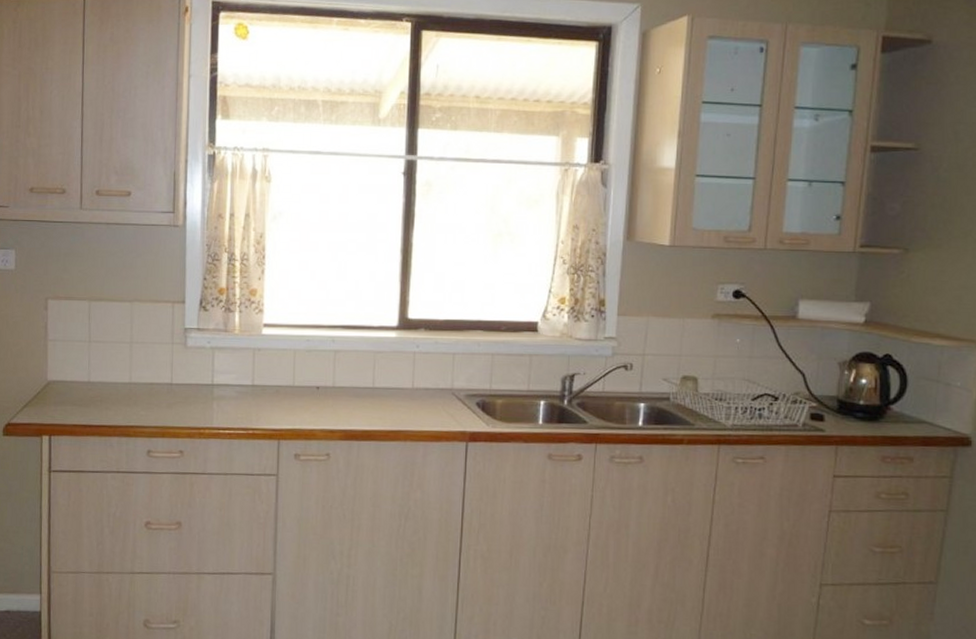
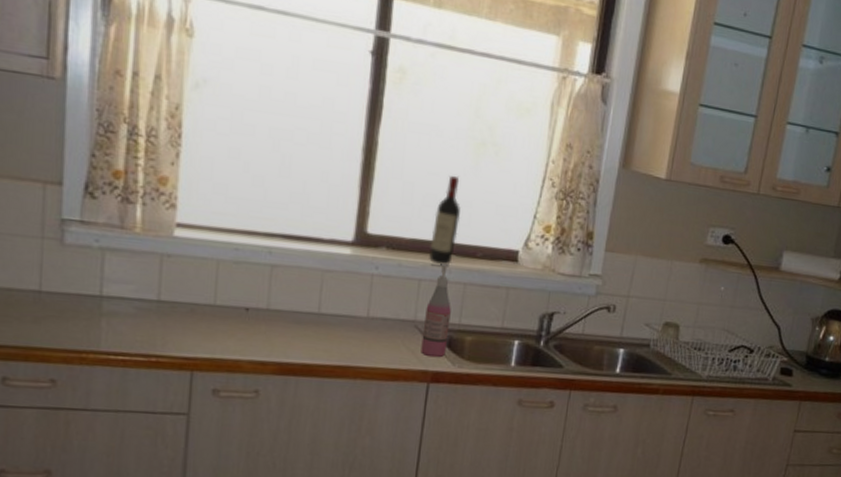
wine bottle: none [459,263,485,340] -> present [428,175,461,265]
soap dispenser: none [459,337,482,420] -> present [421,262,451,358]

